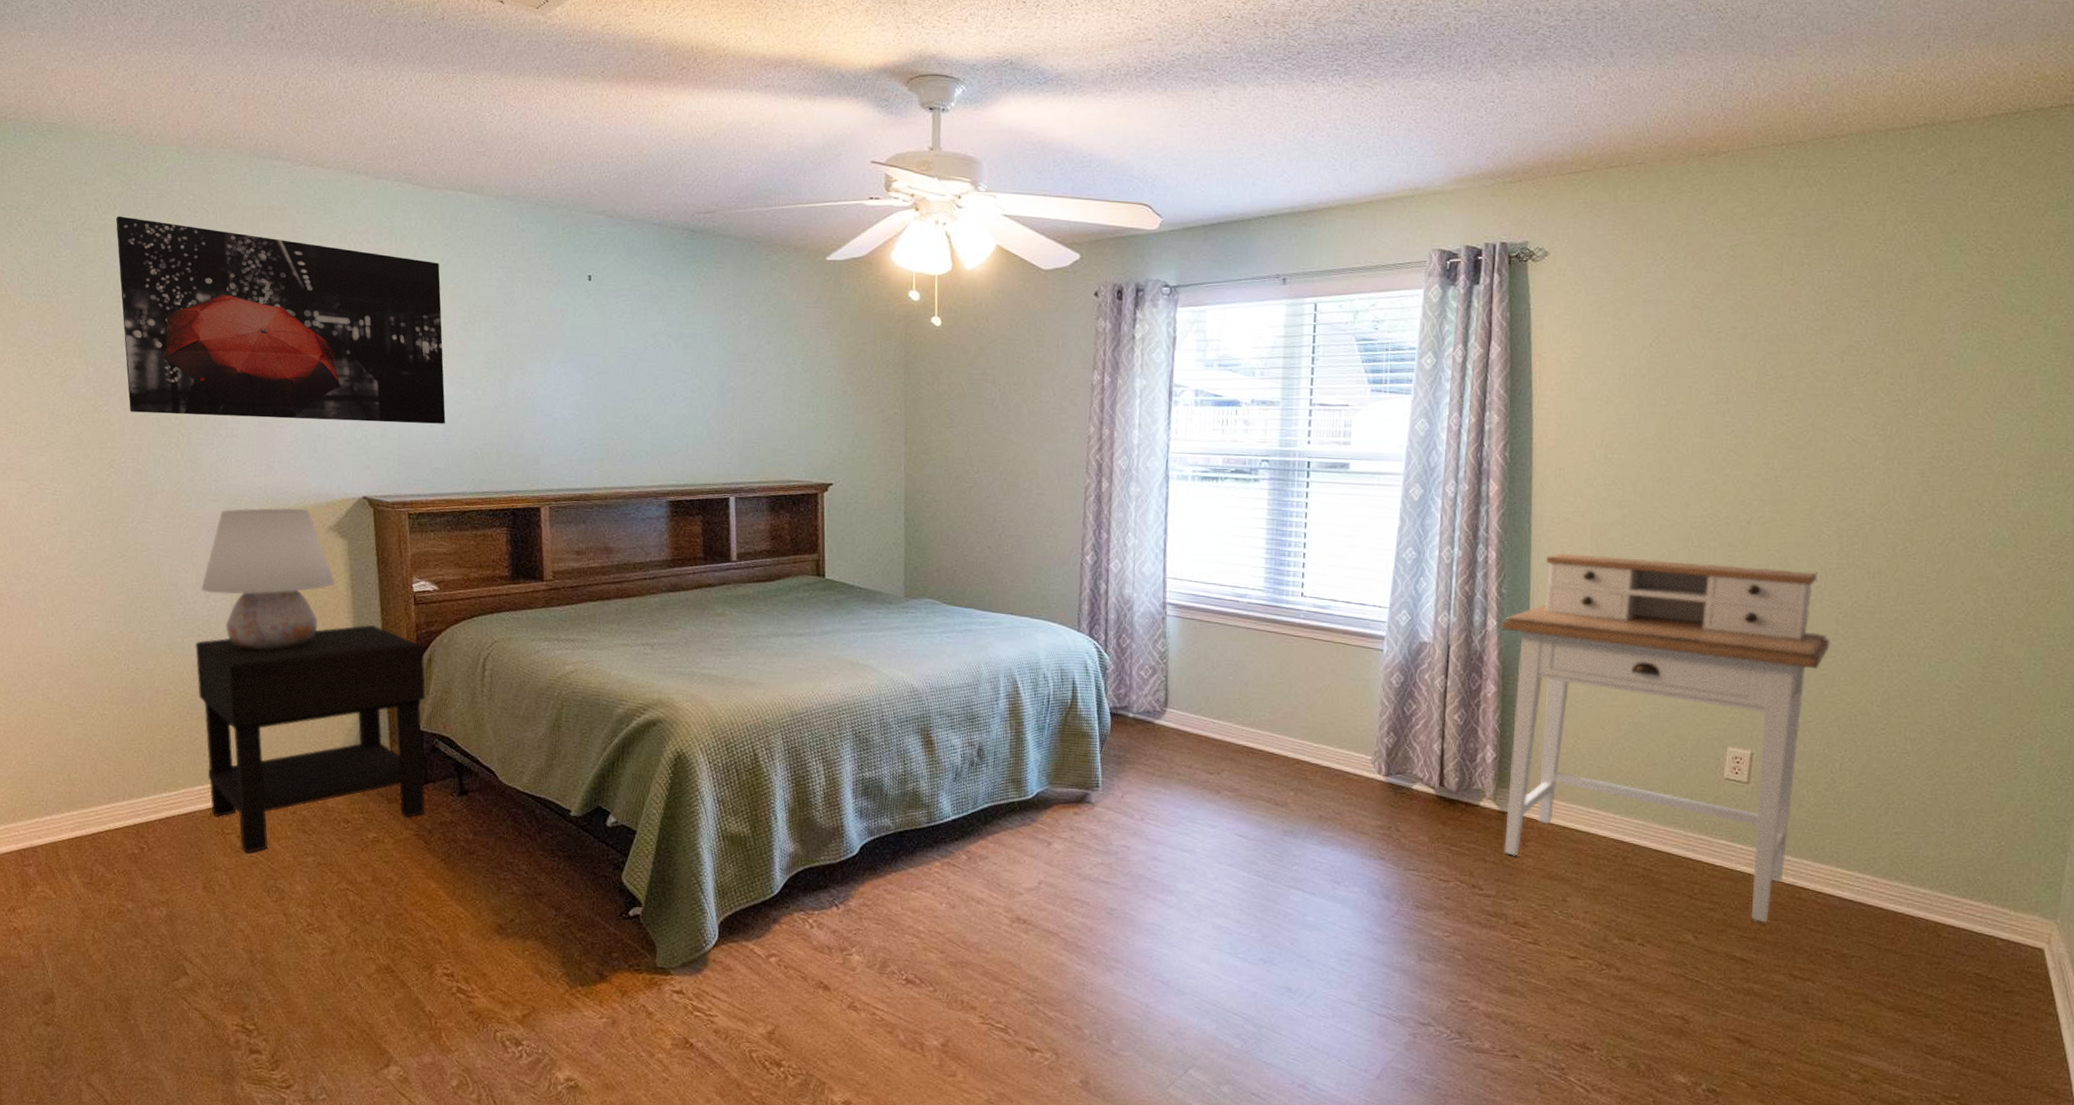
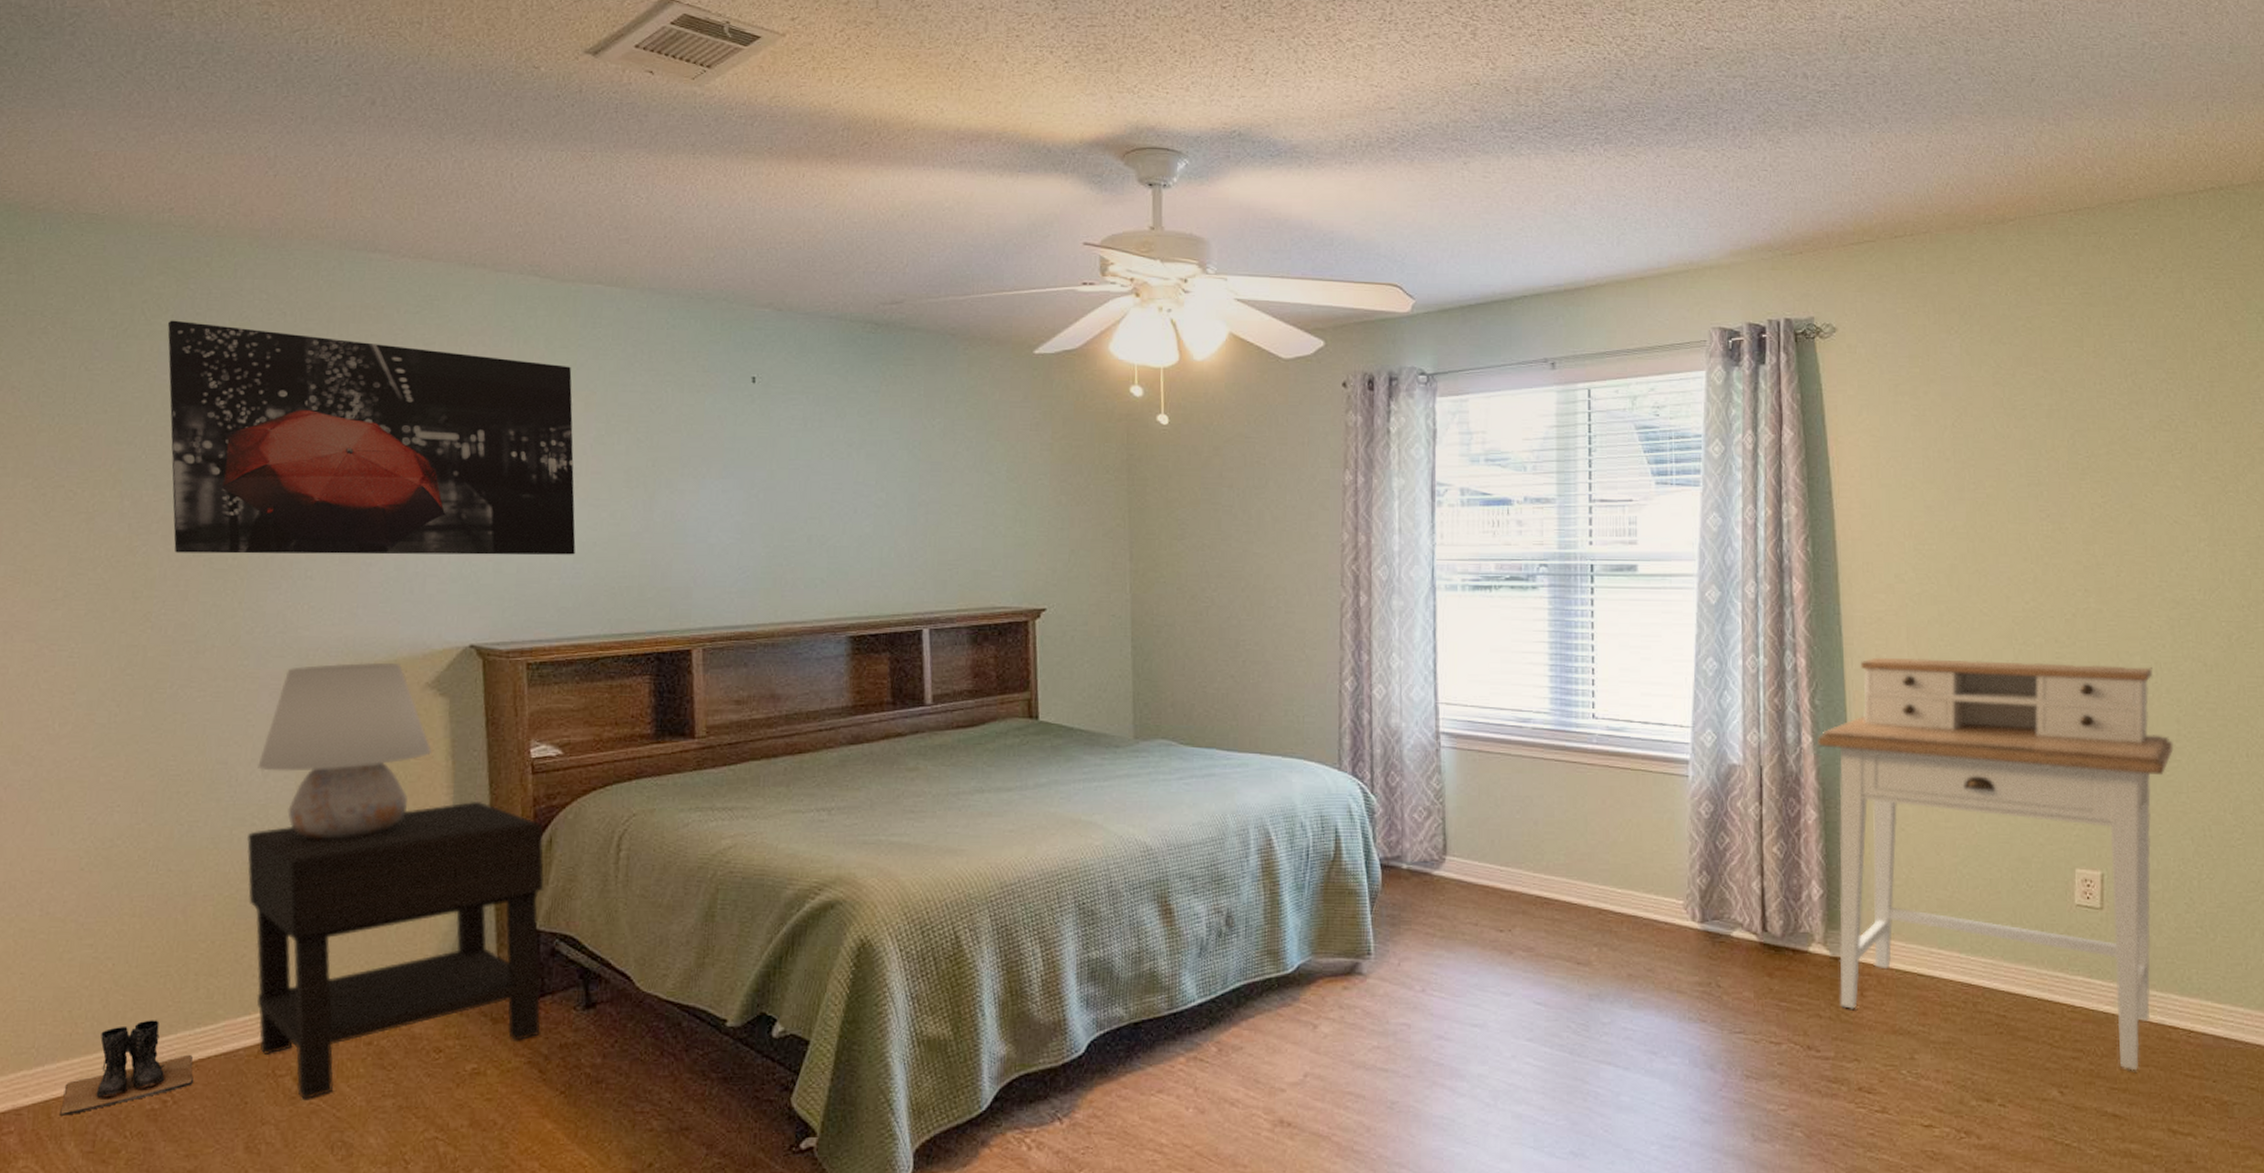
boots: none [65,784,163,855] -> present [60,1020,193,1116]

